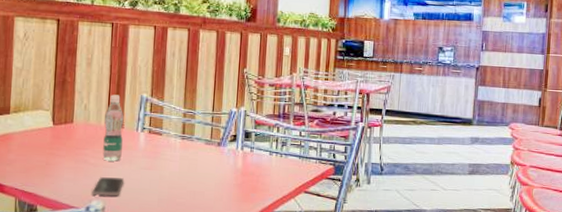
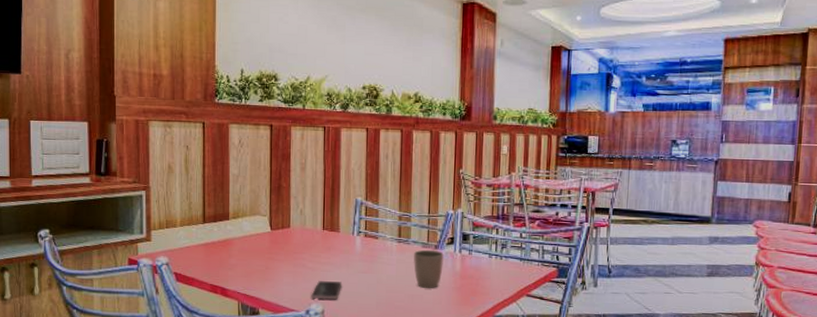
bottle: present [103,94,124,161] -> none [320,199,340,265]
cup: none [196,146,227,185] -> present [414,249,445,288]

